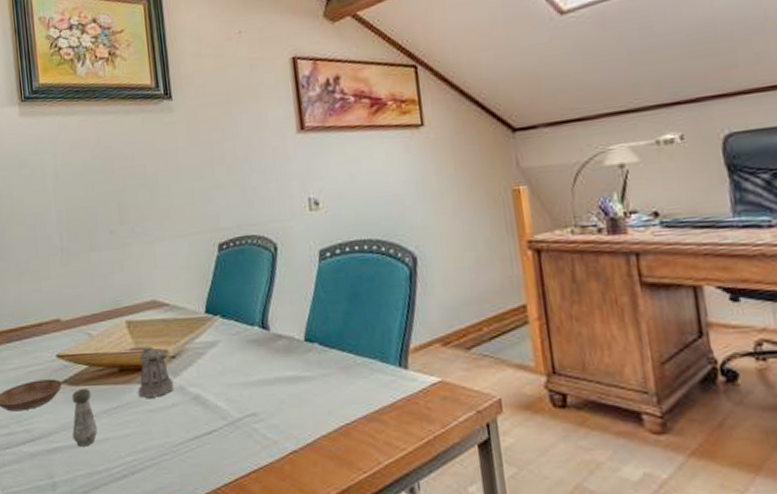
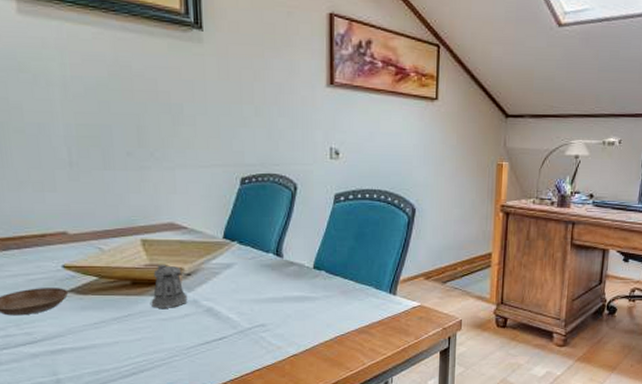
salt shaker: present [71,389,98,447] -> none [79,298,107,349]

